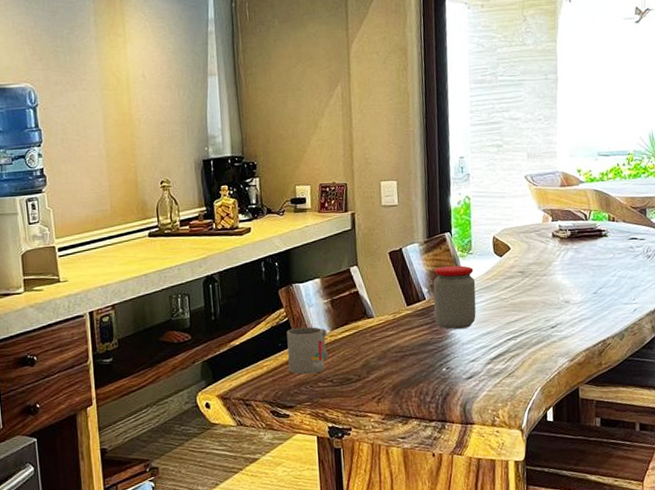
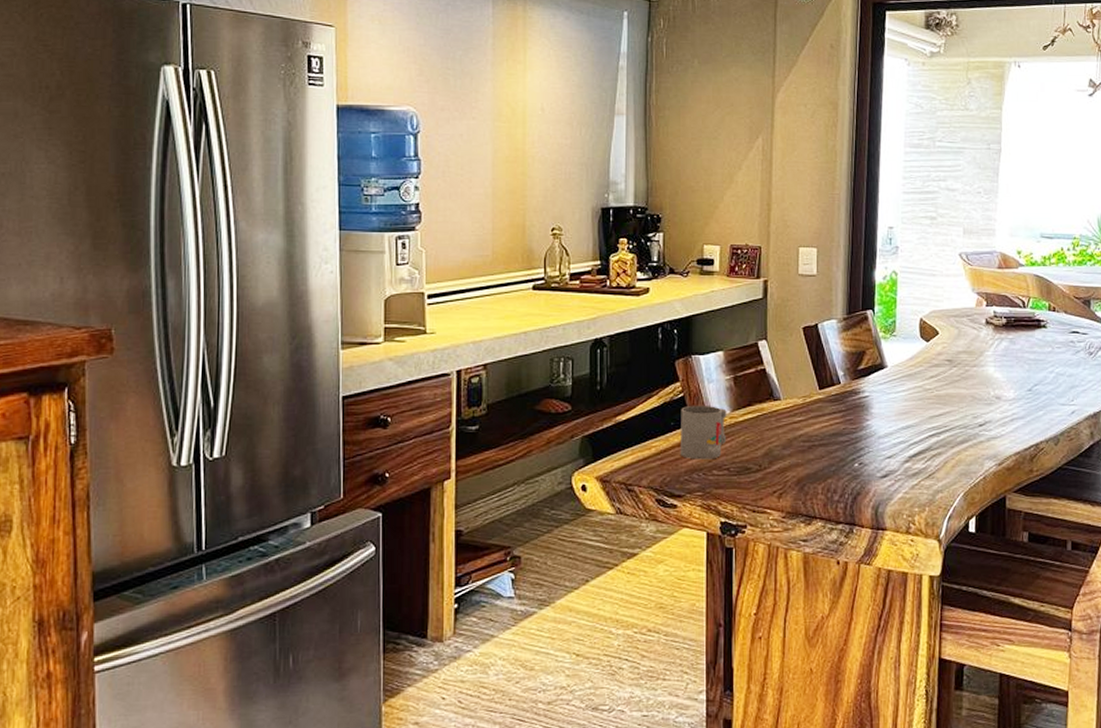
jar: present [433,265,476,330] -> none [849,347,898,420]

